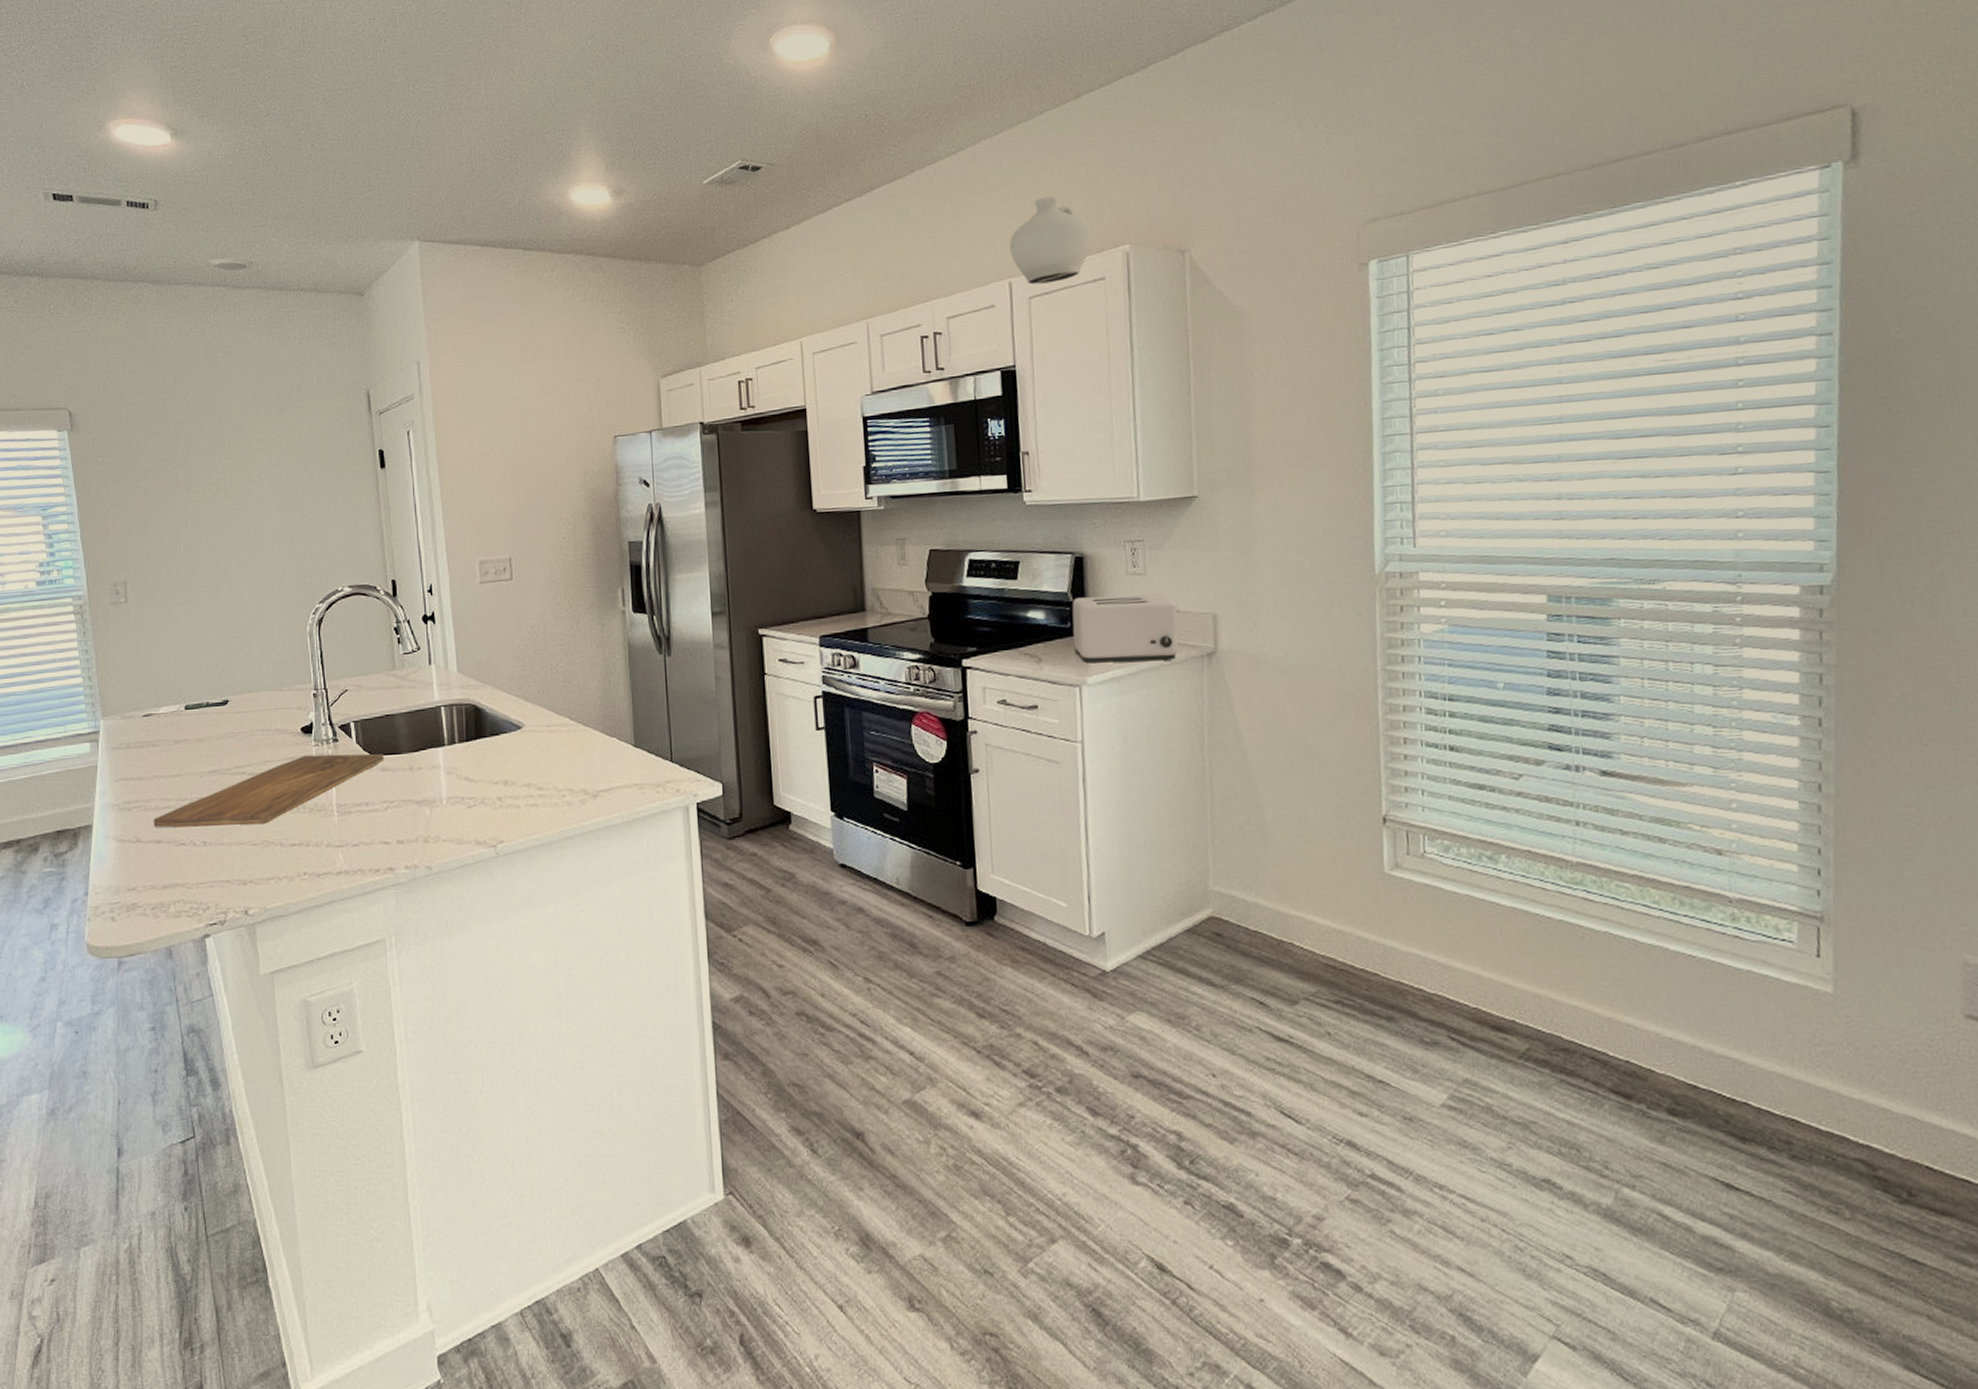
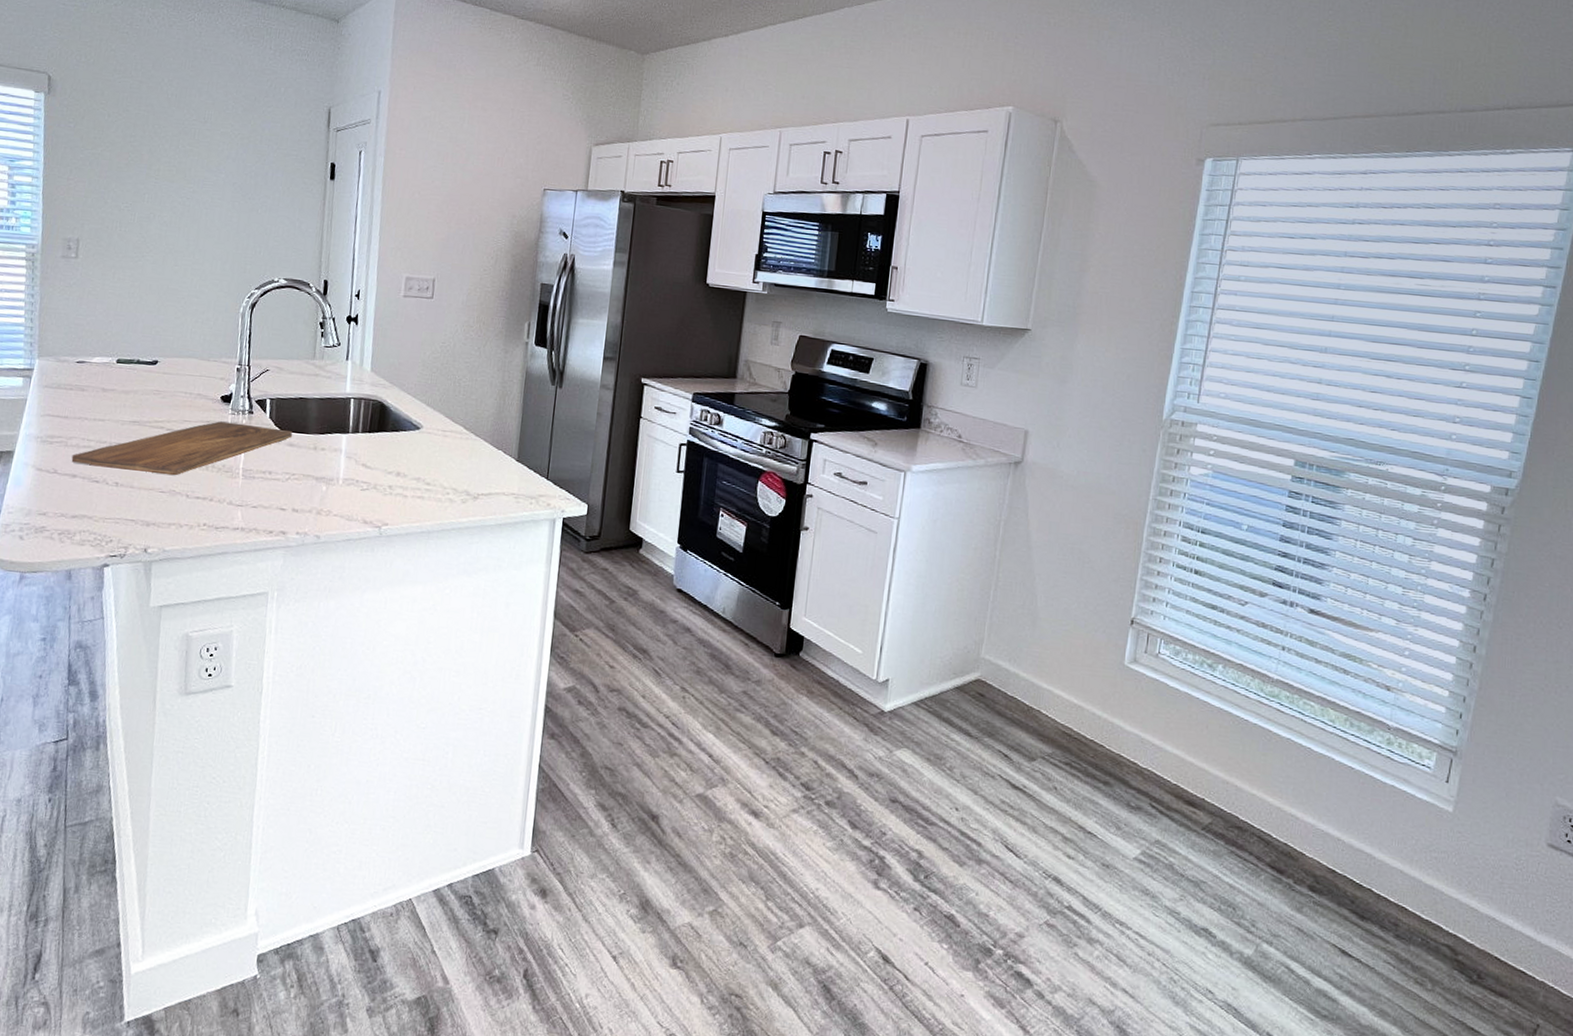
ceramic jug: present [1009,196,1092,285] -> none [912,52,984,127]
toaster: present [1071,594,1180,664] -> none [905,397,999,463]

